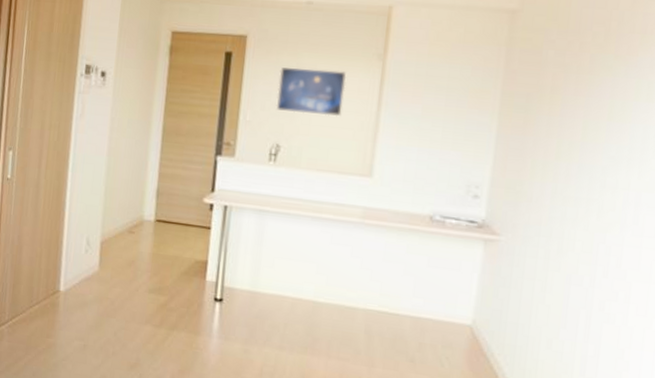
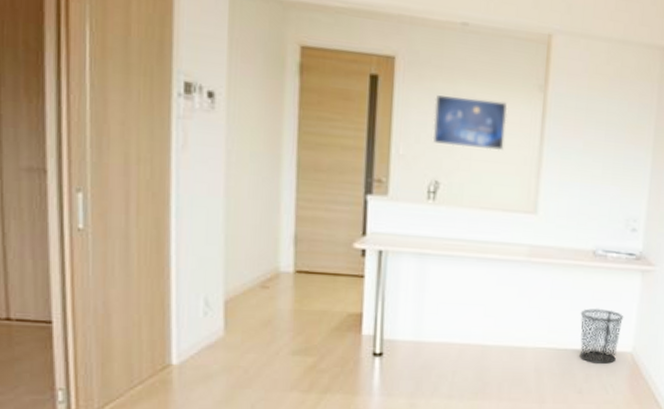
waste bin: none [412,275,463,335] -> present [579,308,624,364]

